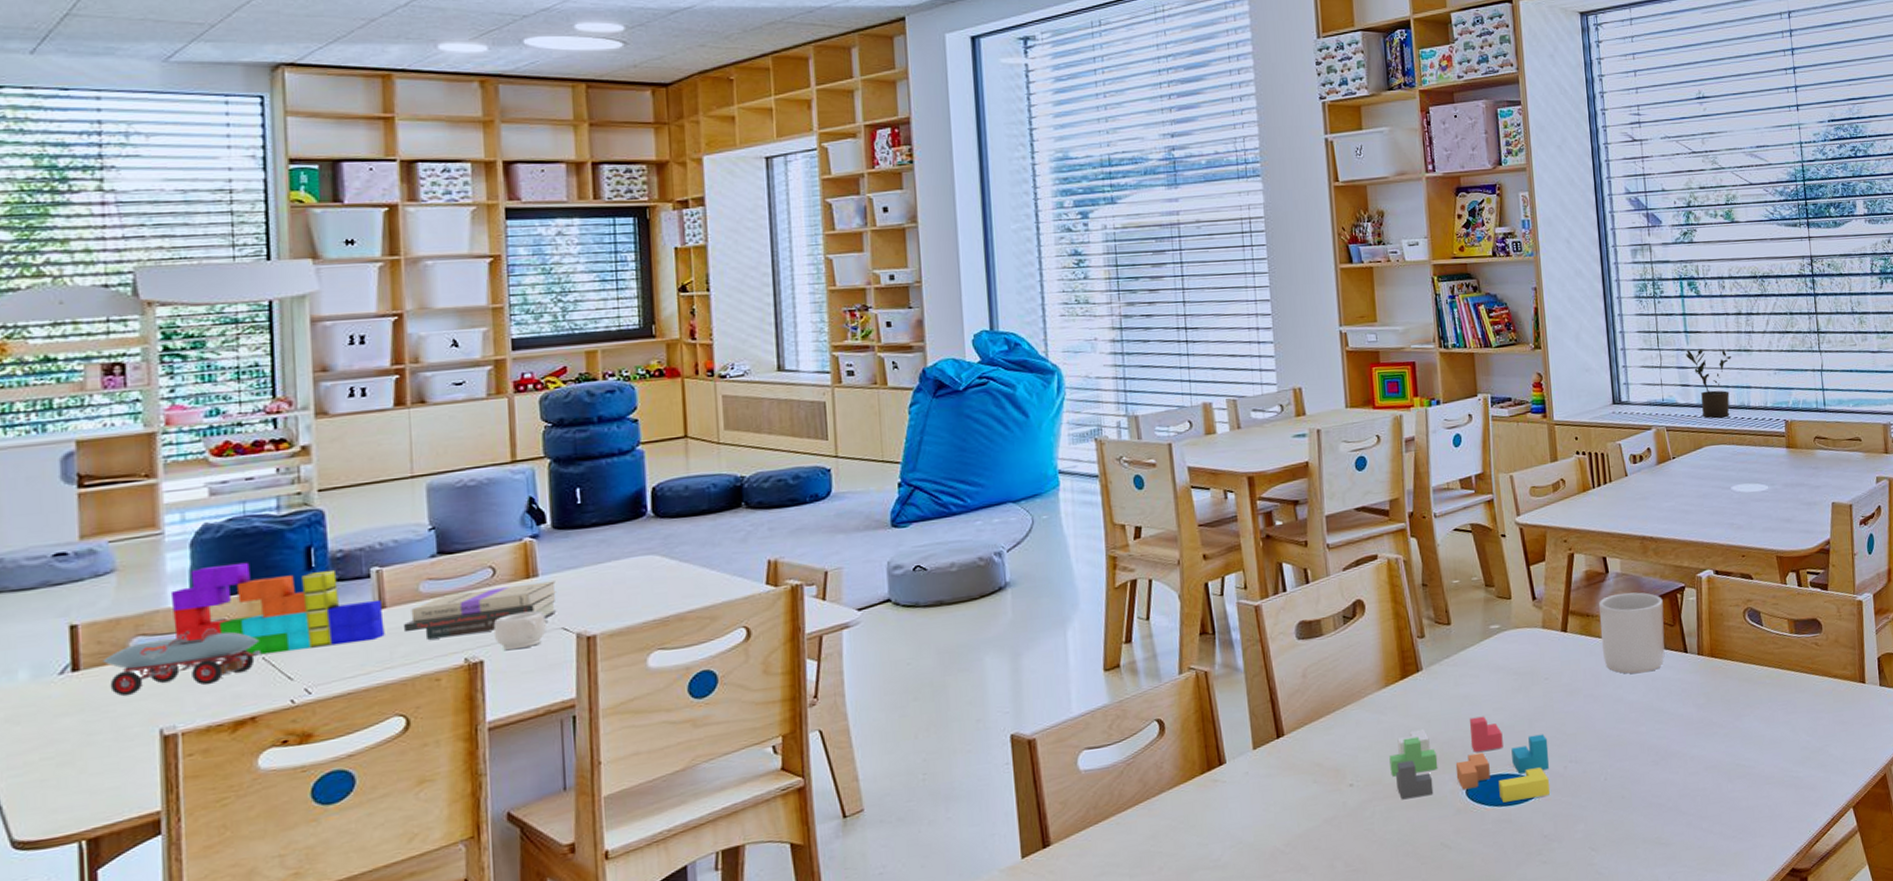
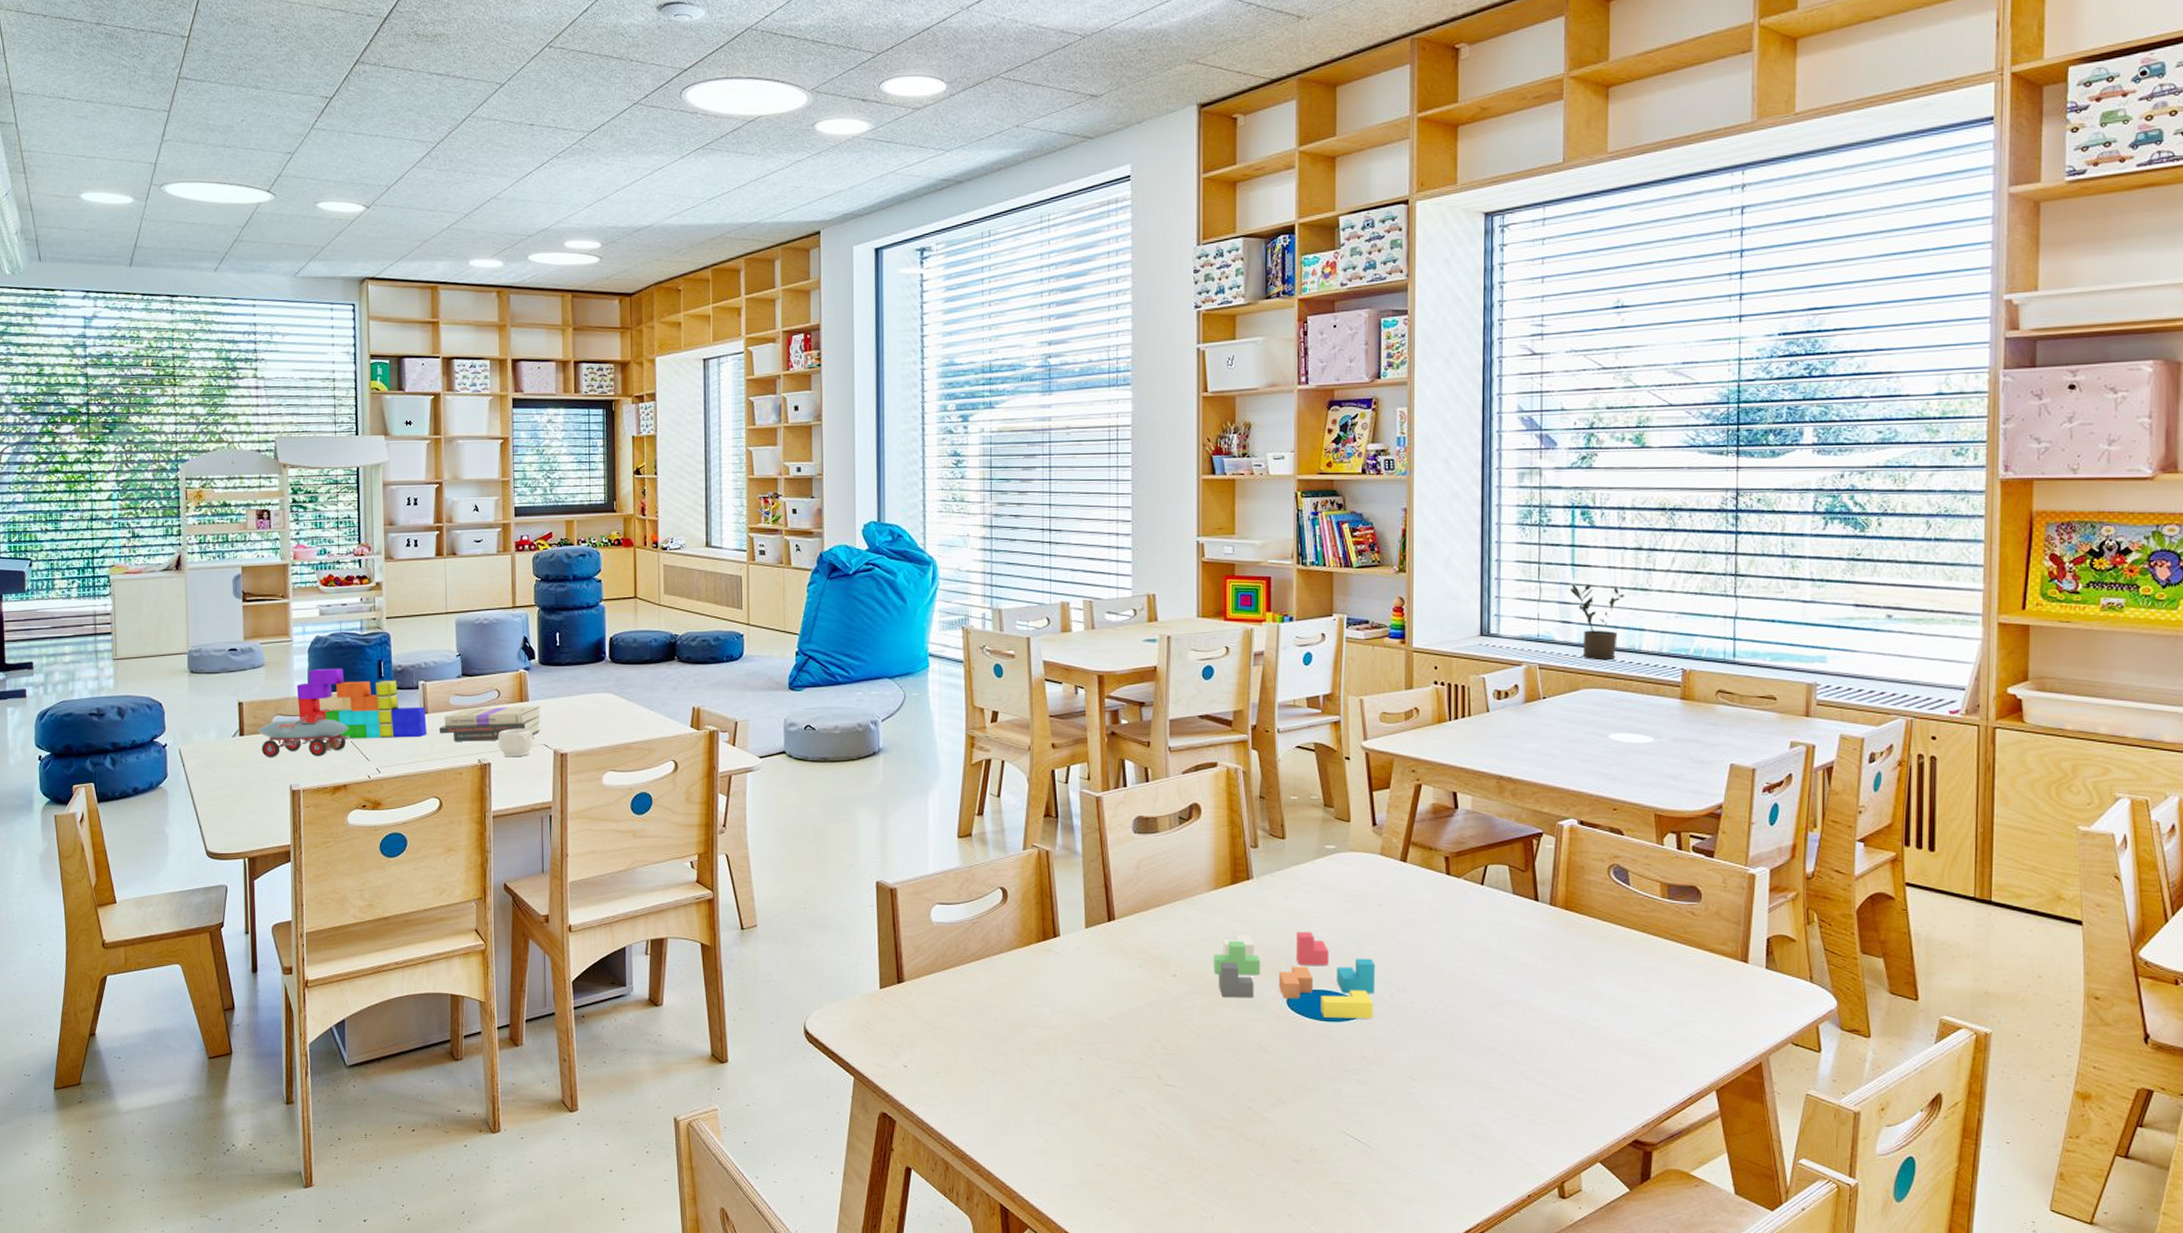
mug: present [1598,592,1665,674] -> none [1443,831,1516,915]

